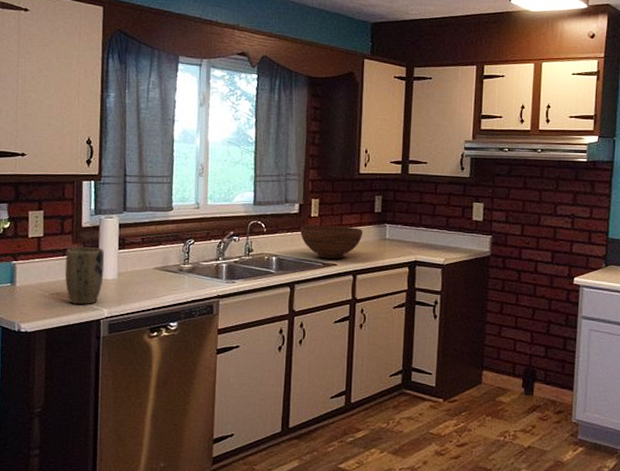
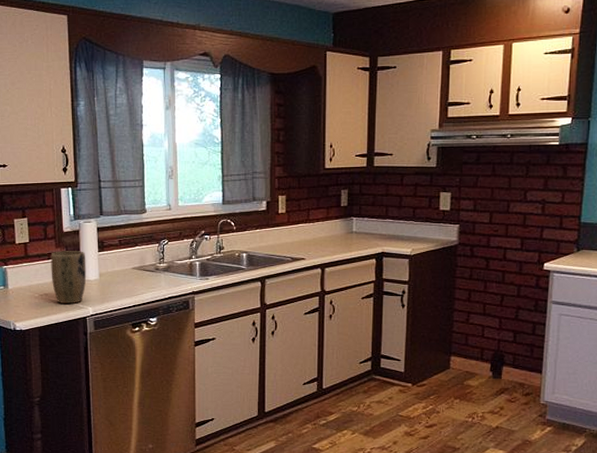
fruit bowl: present [300,225,363,260] -> none [269,221,330,254]

